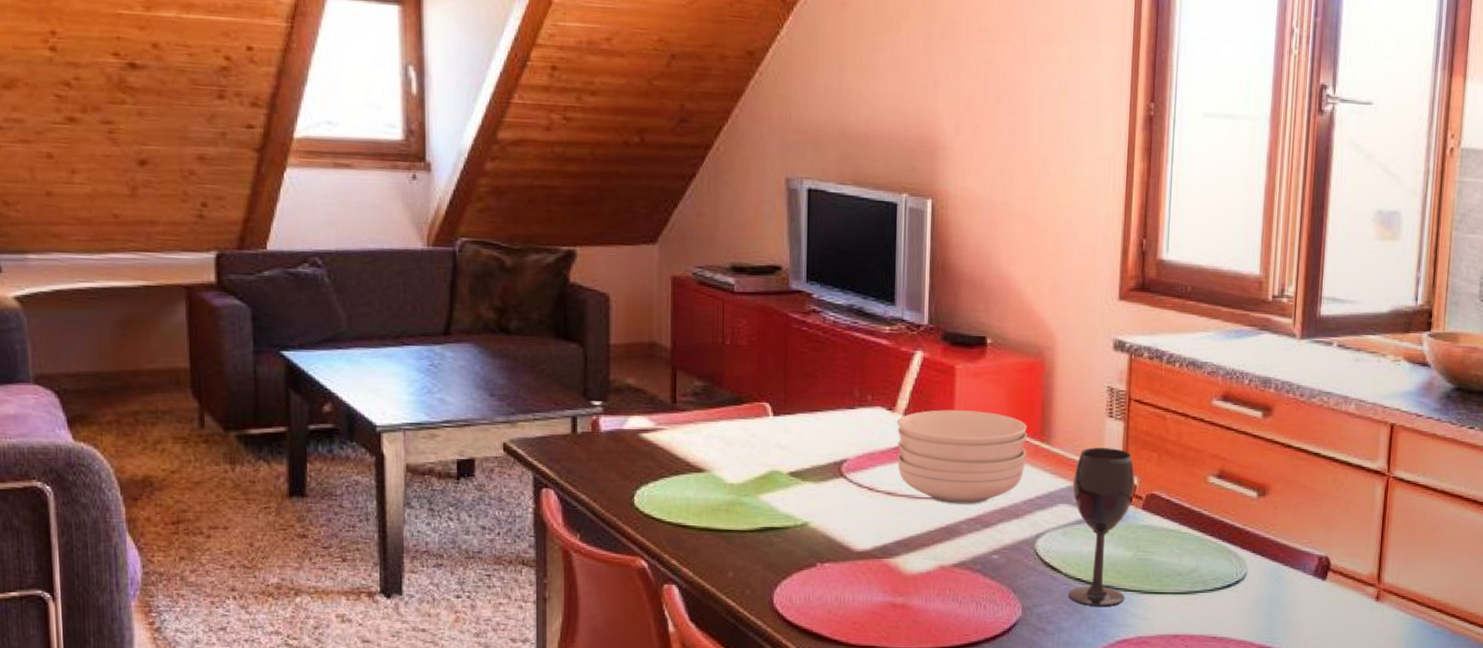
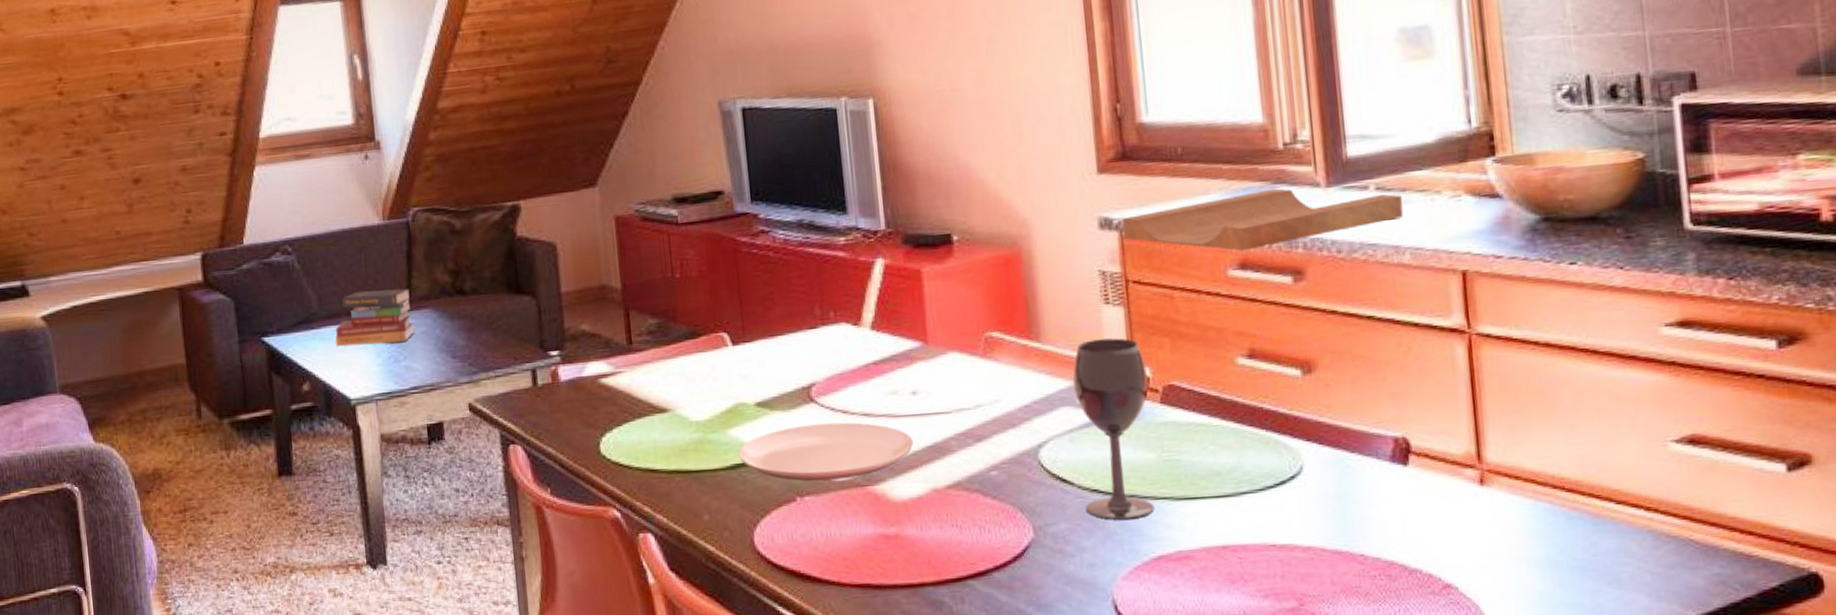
books: none [364,316,452,374] -> present [335,288,414,347]
plate: none [768,497,929,550] -> present [738,422,914,481]
bowl: present [896,409,1028,504] -> none [865,314,1015,419]
cutting board: none [1133,334,1357,385] -> present [1122,188,1403,251]

